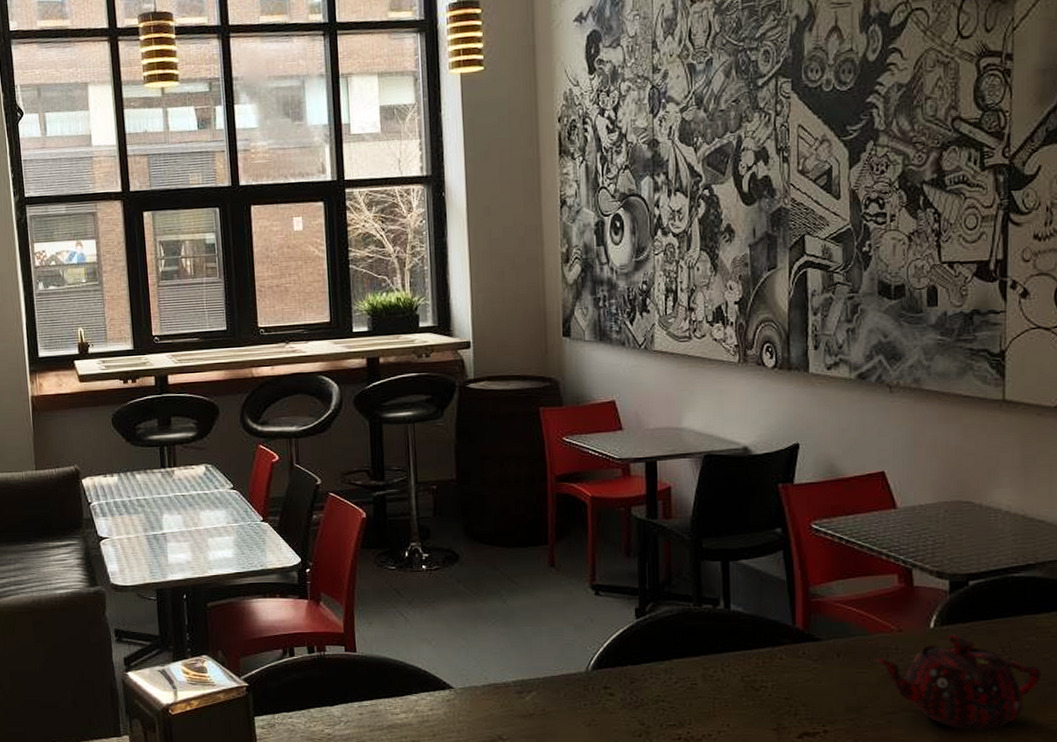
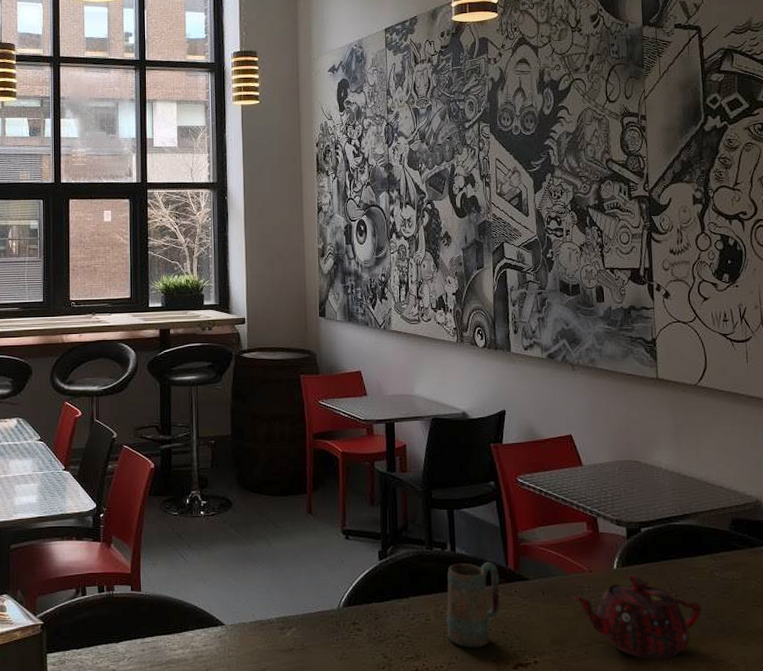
mug: none [716,619,785,716] -> present [446,561,500,648]

